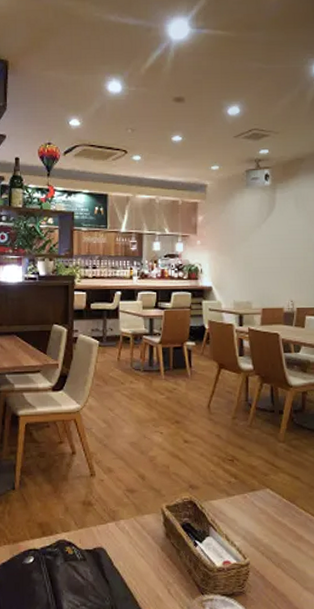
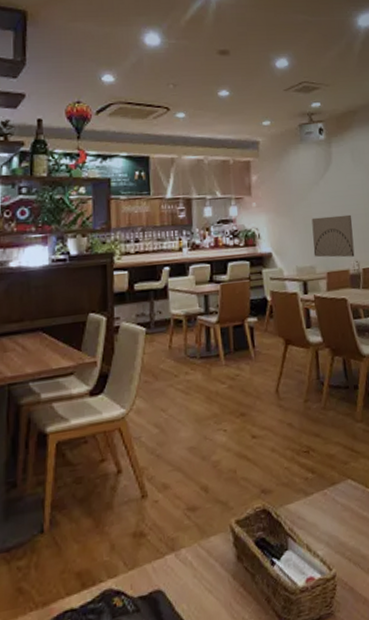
wall art: none [251,257,291,297] -> present [311,214,355,258]

